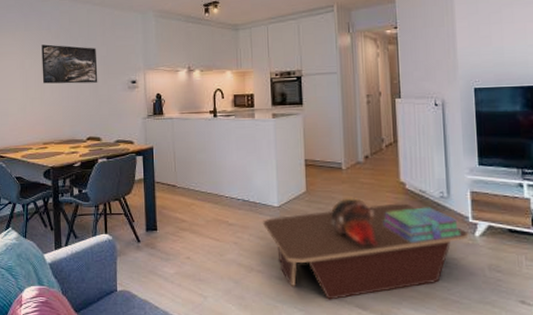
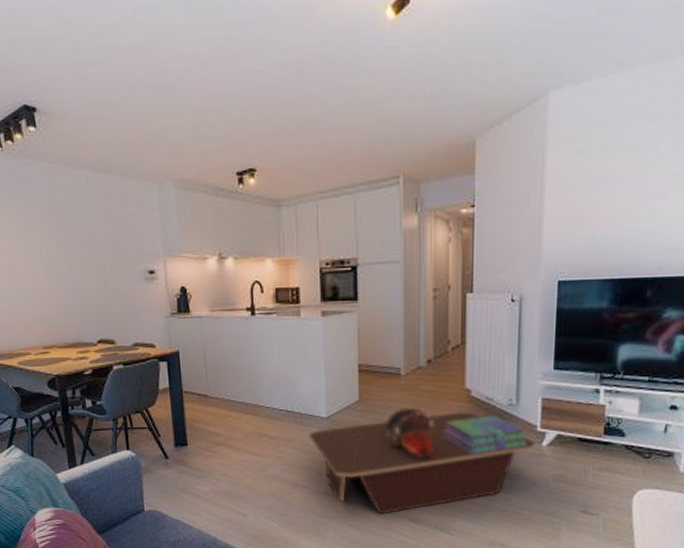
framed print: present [41,44,98,84] -> none [30,223,107,274]

